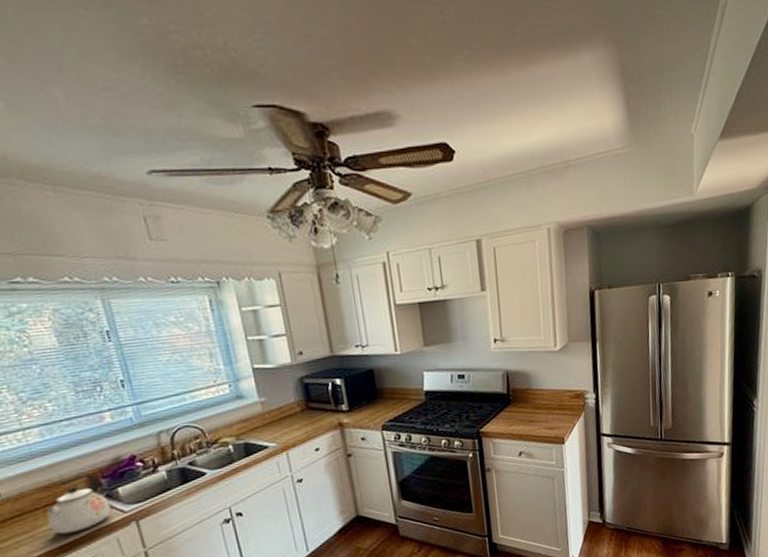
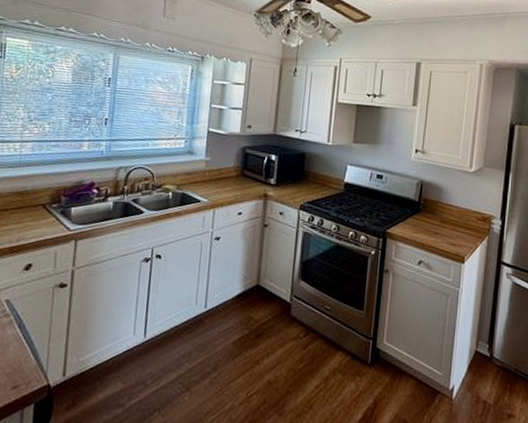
kettle: present [46,473,111,535] -> none [8,189,61,238]

